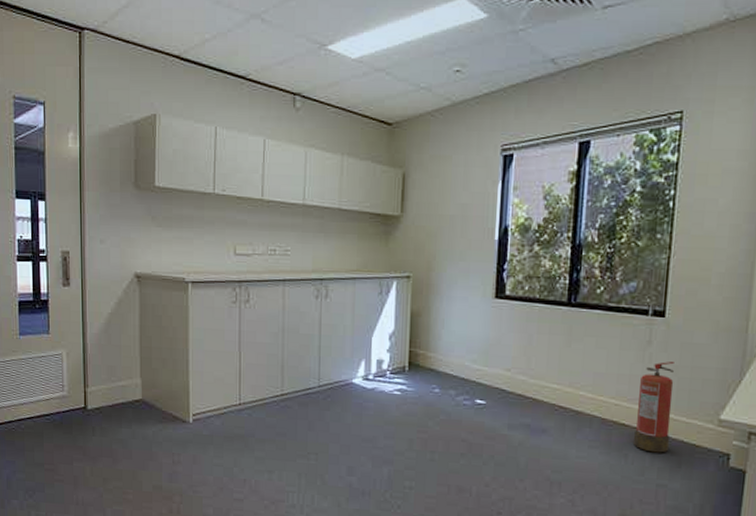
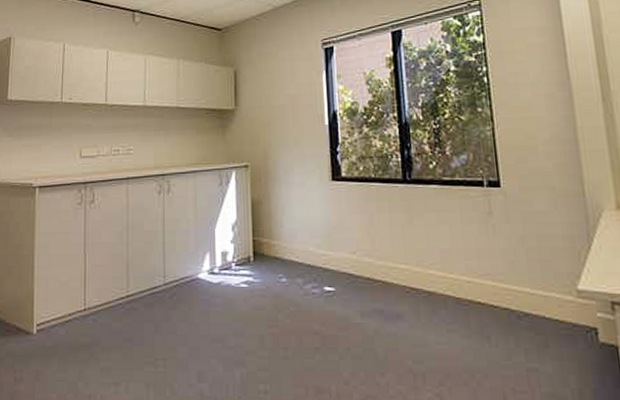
fire extinguisher: present [634,361,674,453] -> none [488,232,533,332]

